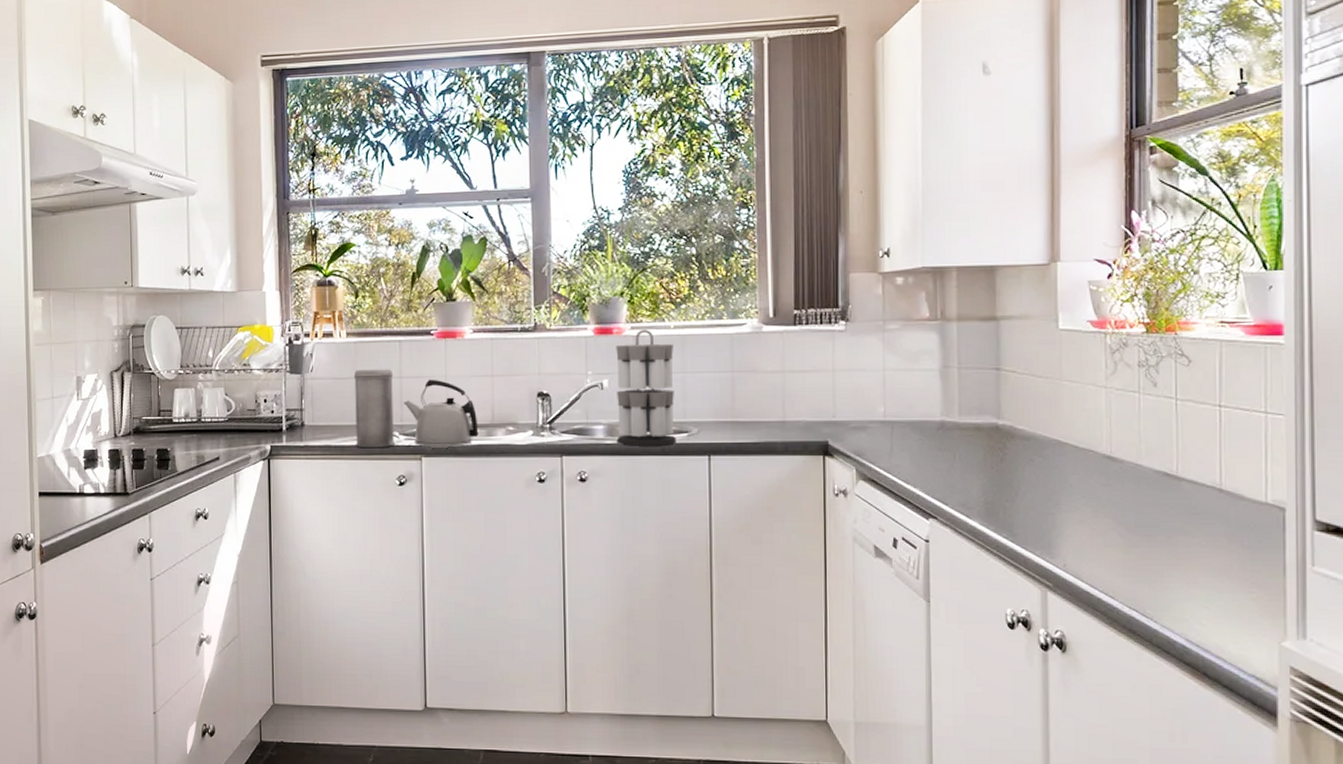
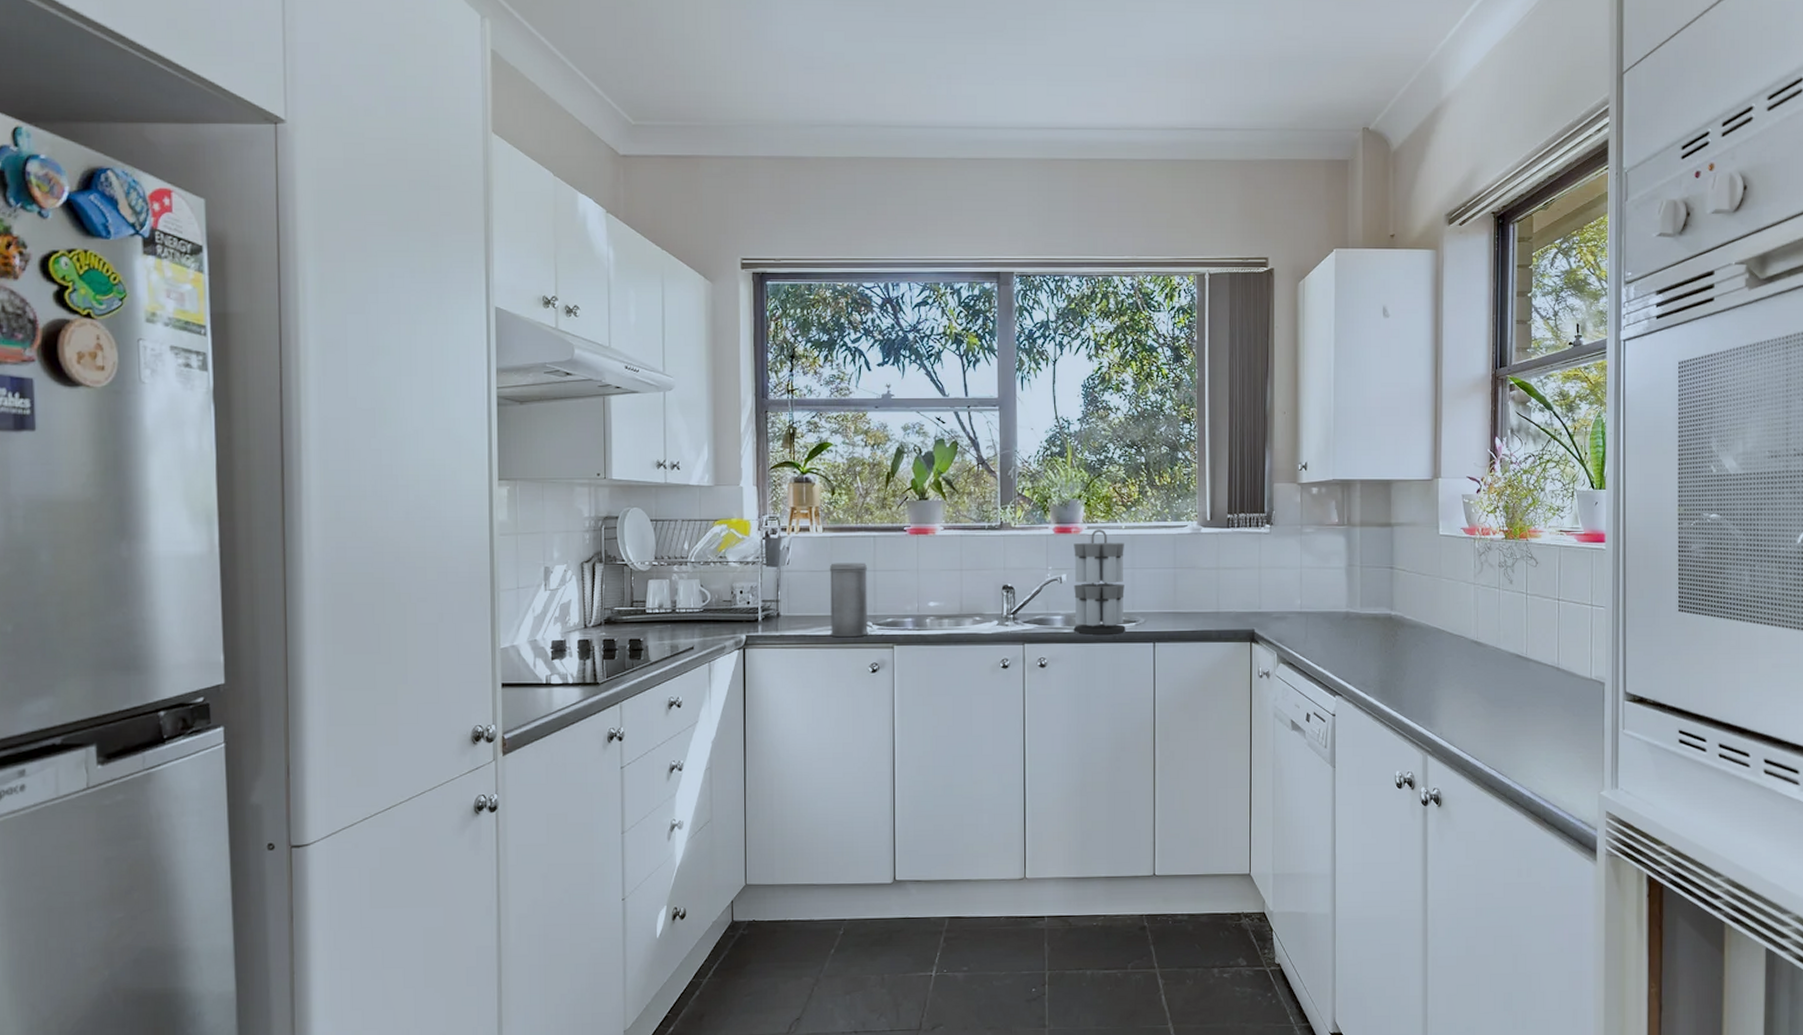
kettle: present [404,379,479,449] -> none [877,572,948,638]

